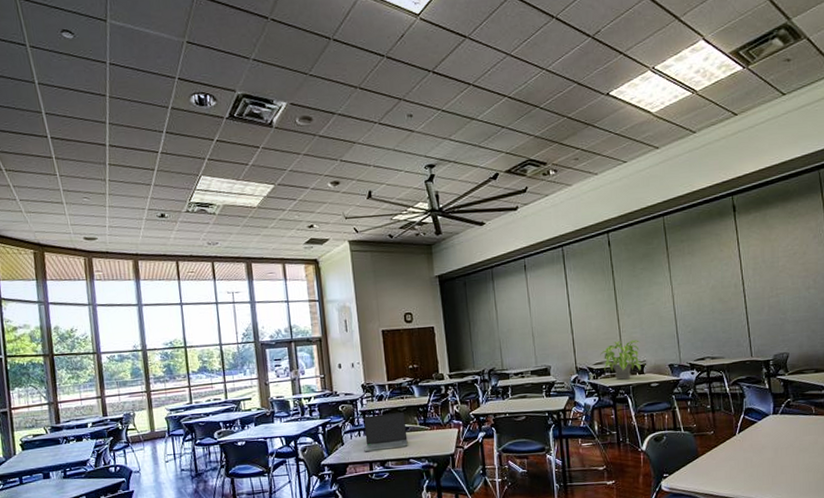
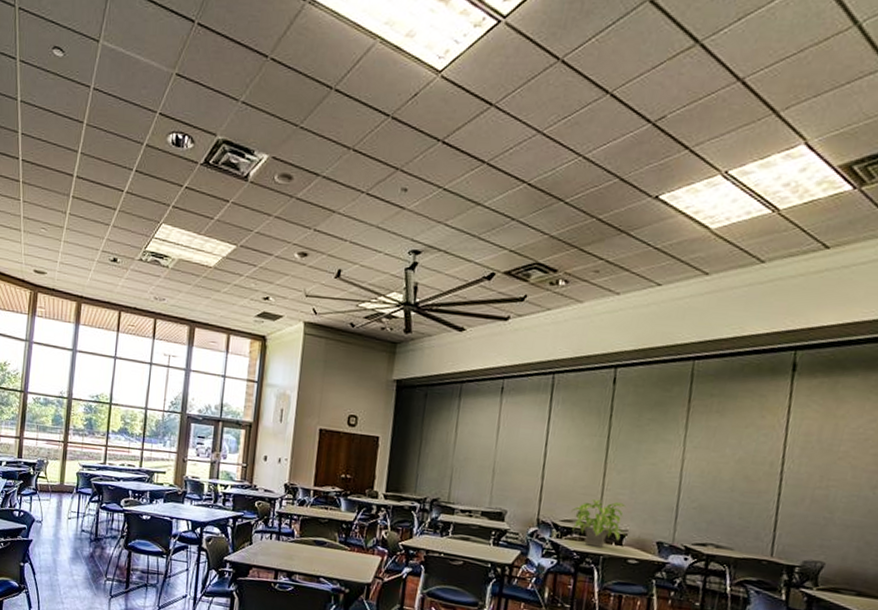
laptop: present [363,411,408,452] -> none [272,519,325,563]

